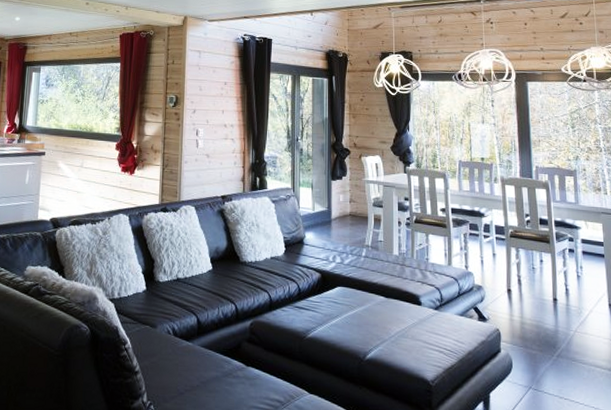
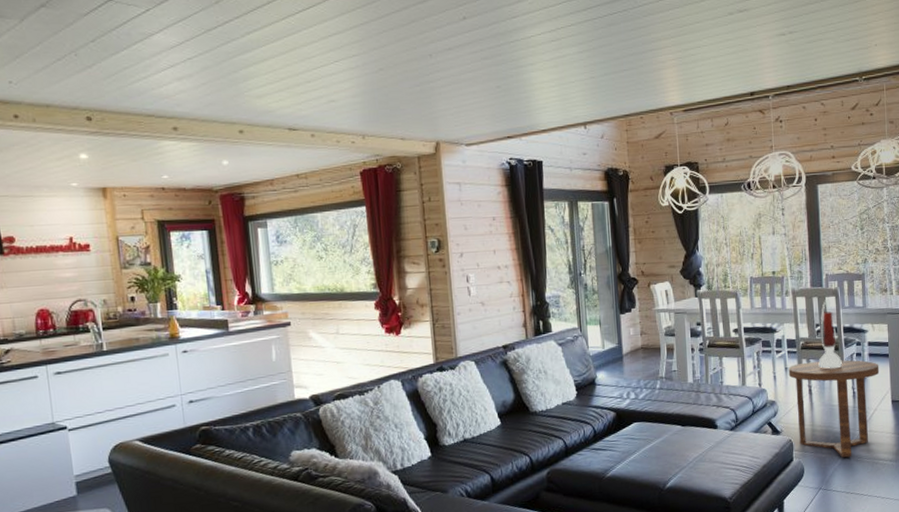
side table: none [496,251,595,359] -> present [788,360,880,458]
table lamp: none [528,190,553,261] -> present [818,298,842,369]

